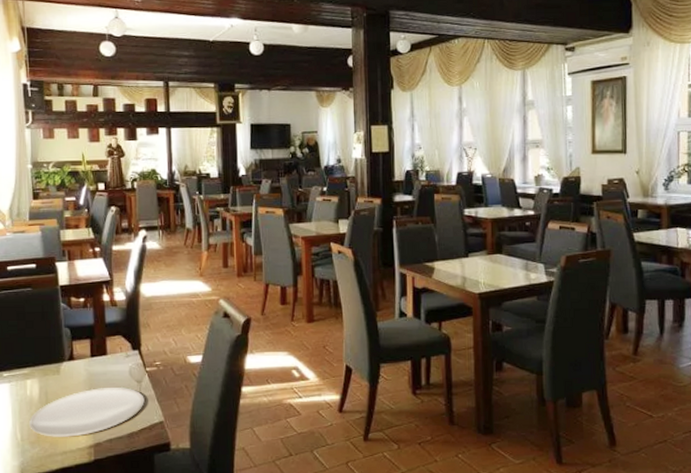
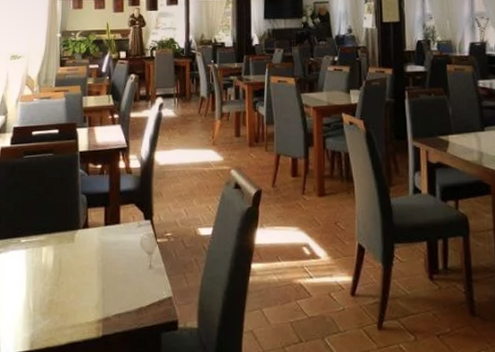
plate: present [29,388,145,437] -> none [42,258,154,310]

